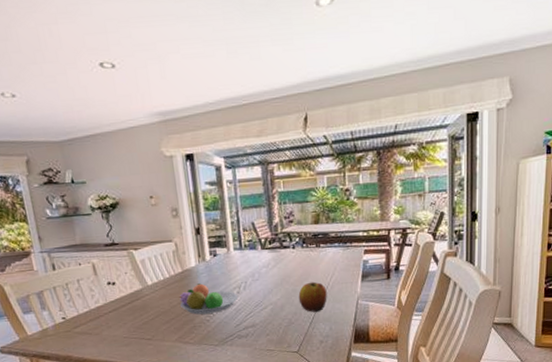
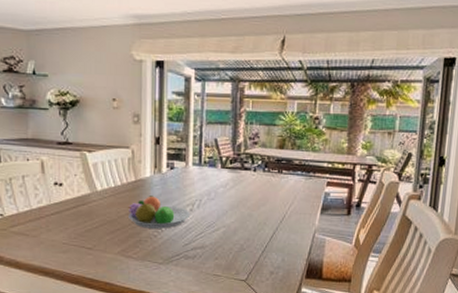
apple: present [298,281,327,312] -> none [253,208,284,240]

